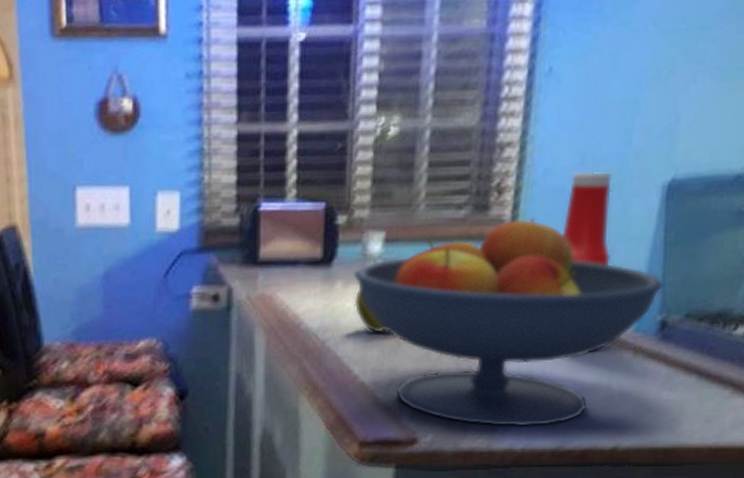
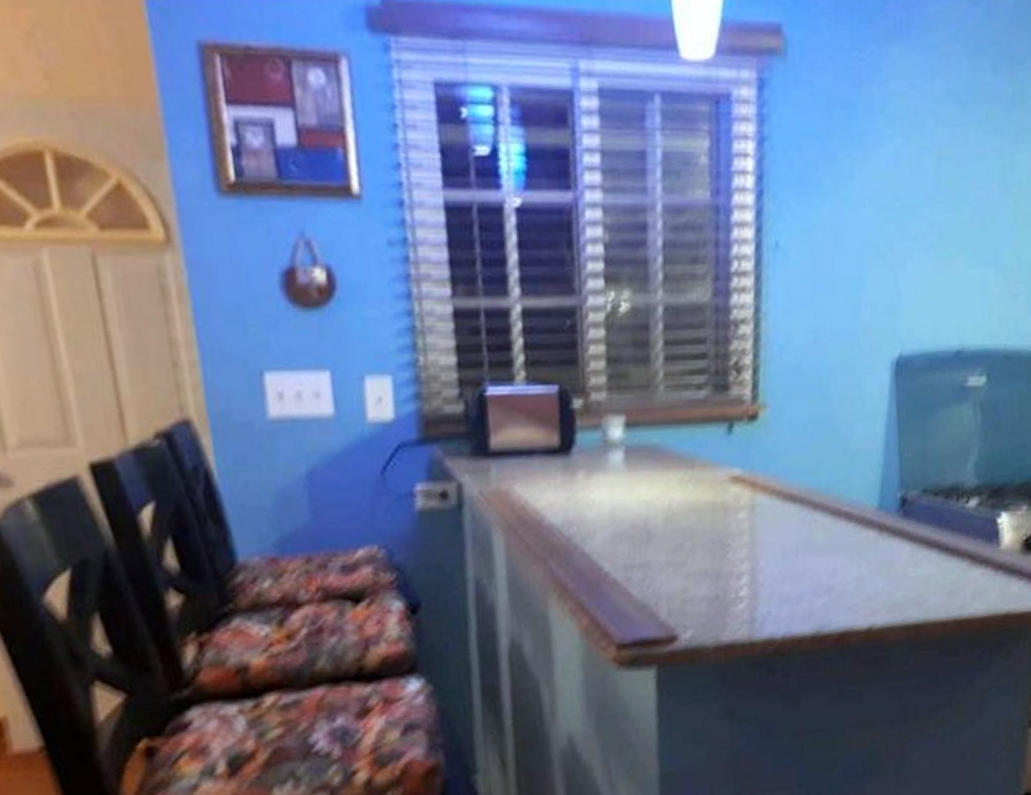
fruit bowl: present [352,218,664,426] -> none [594,398,901,616]
fruit: present [354,261,387,333] -> none [598,447,636,526]
ketchup bottle: present [562,171,612,351] -> none [802,348,851,532]

